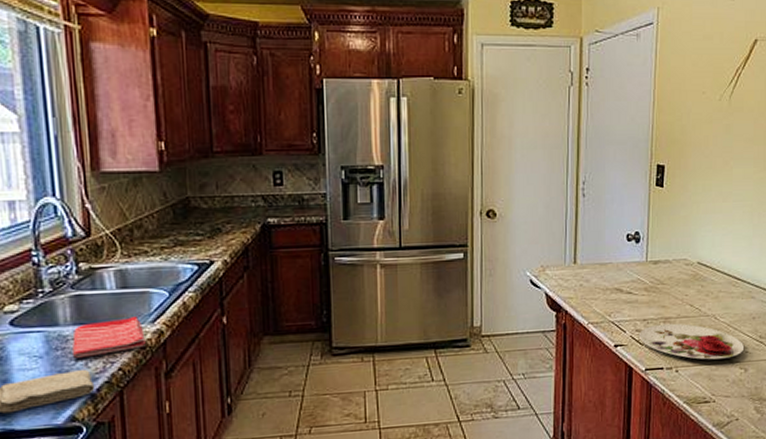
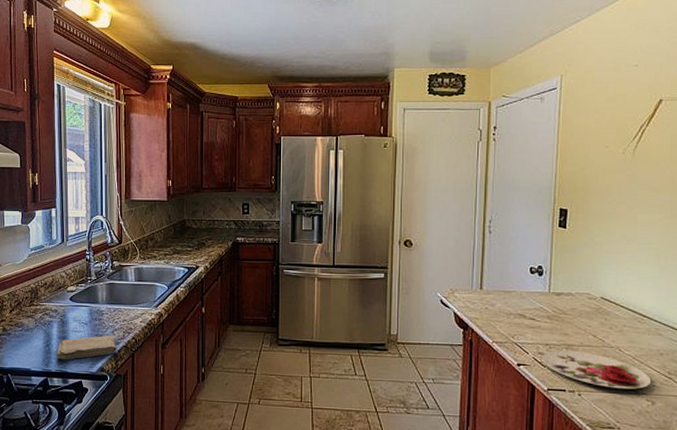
dish towel: present [71,315,146,358] -> none [104,301,151,327]

